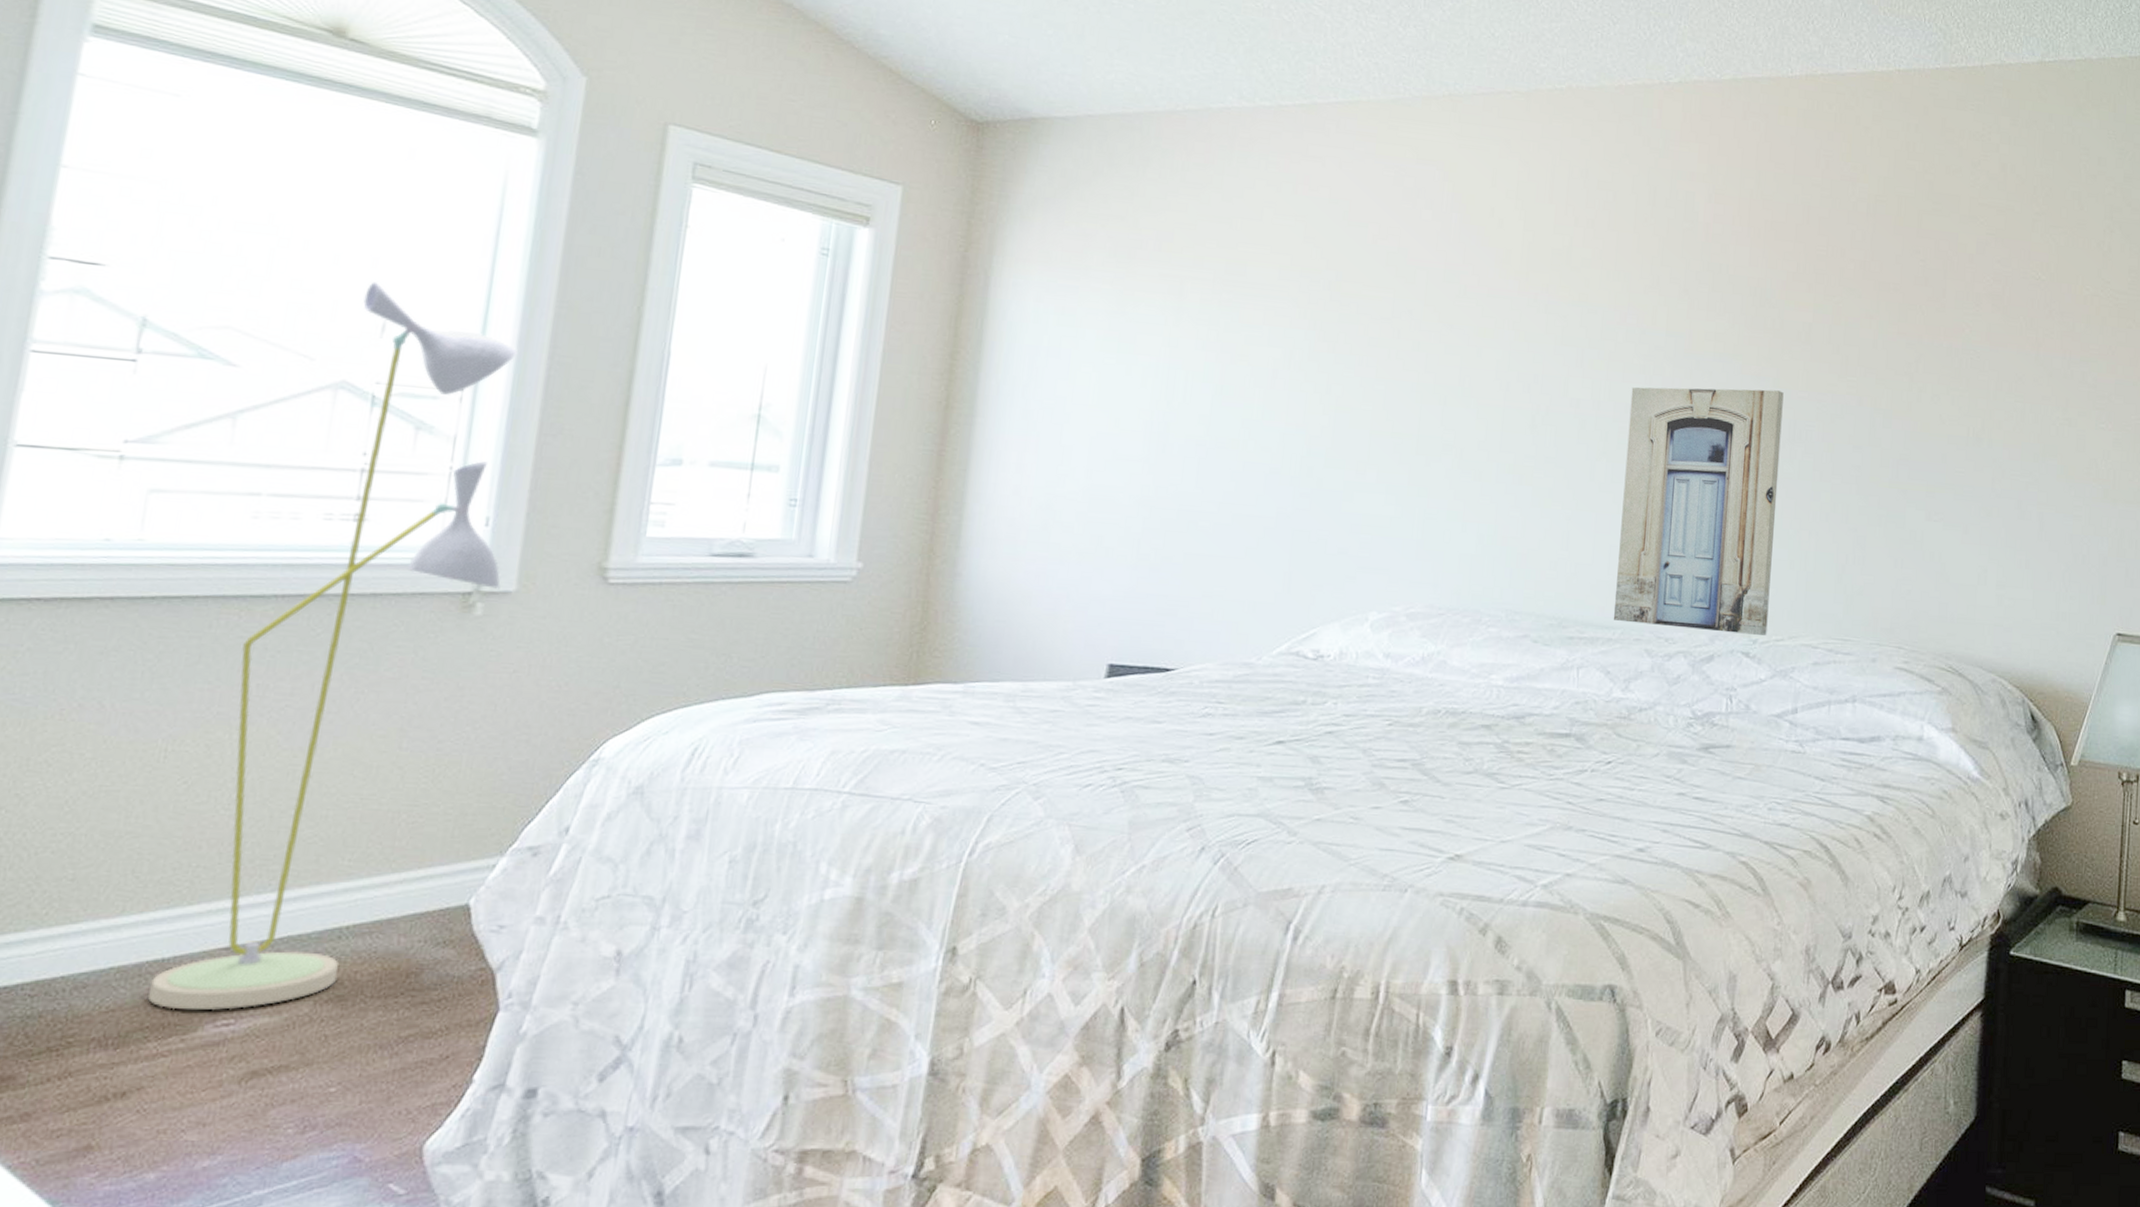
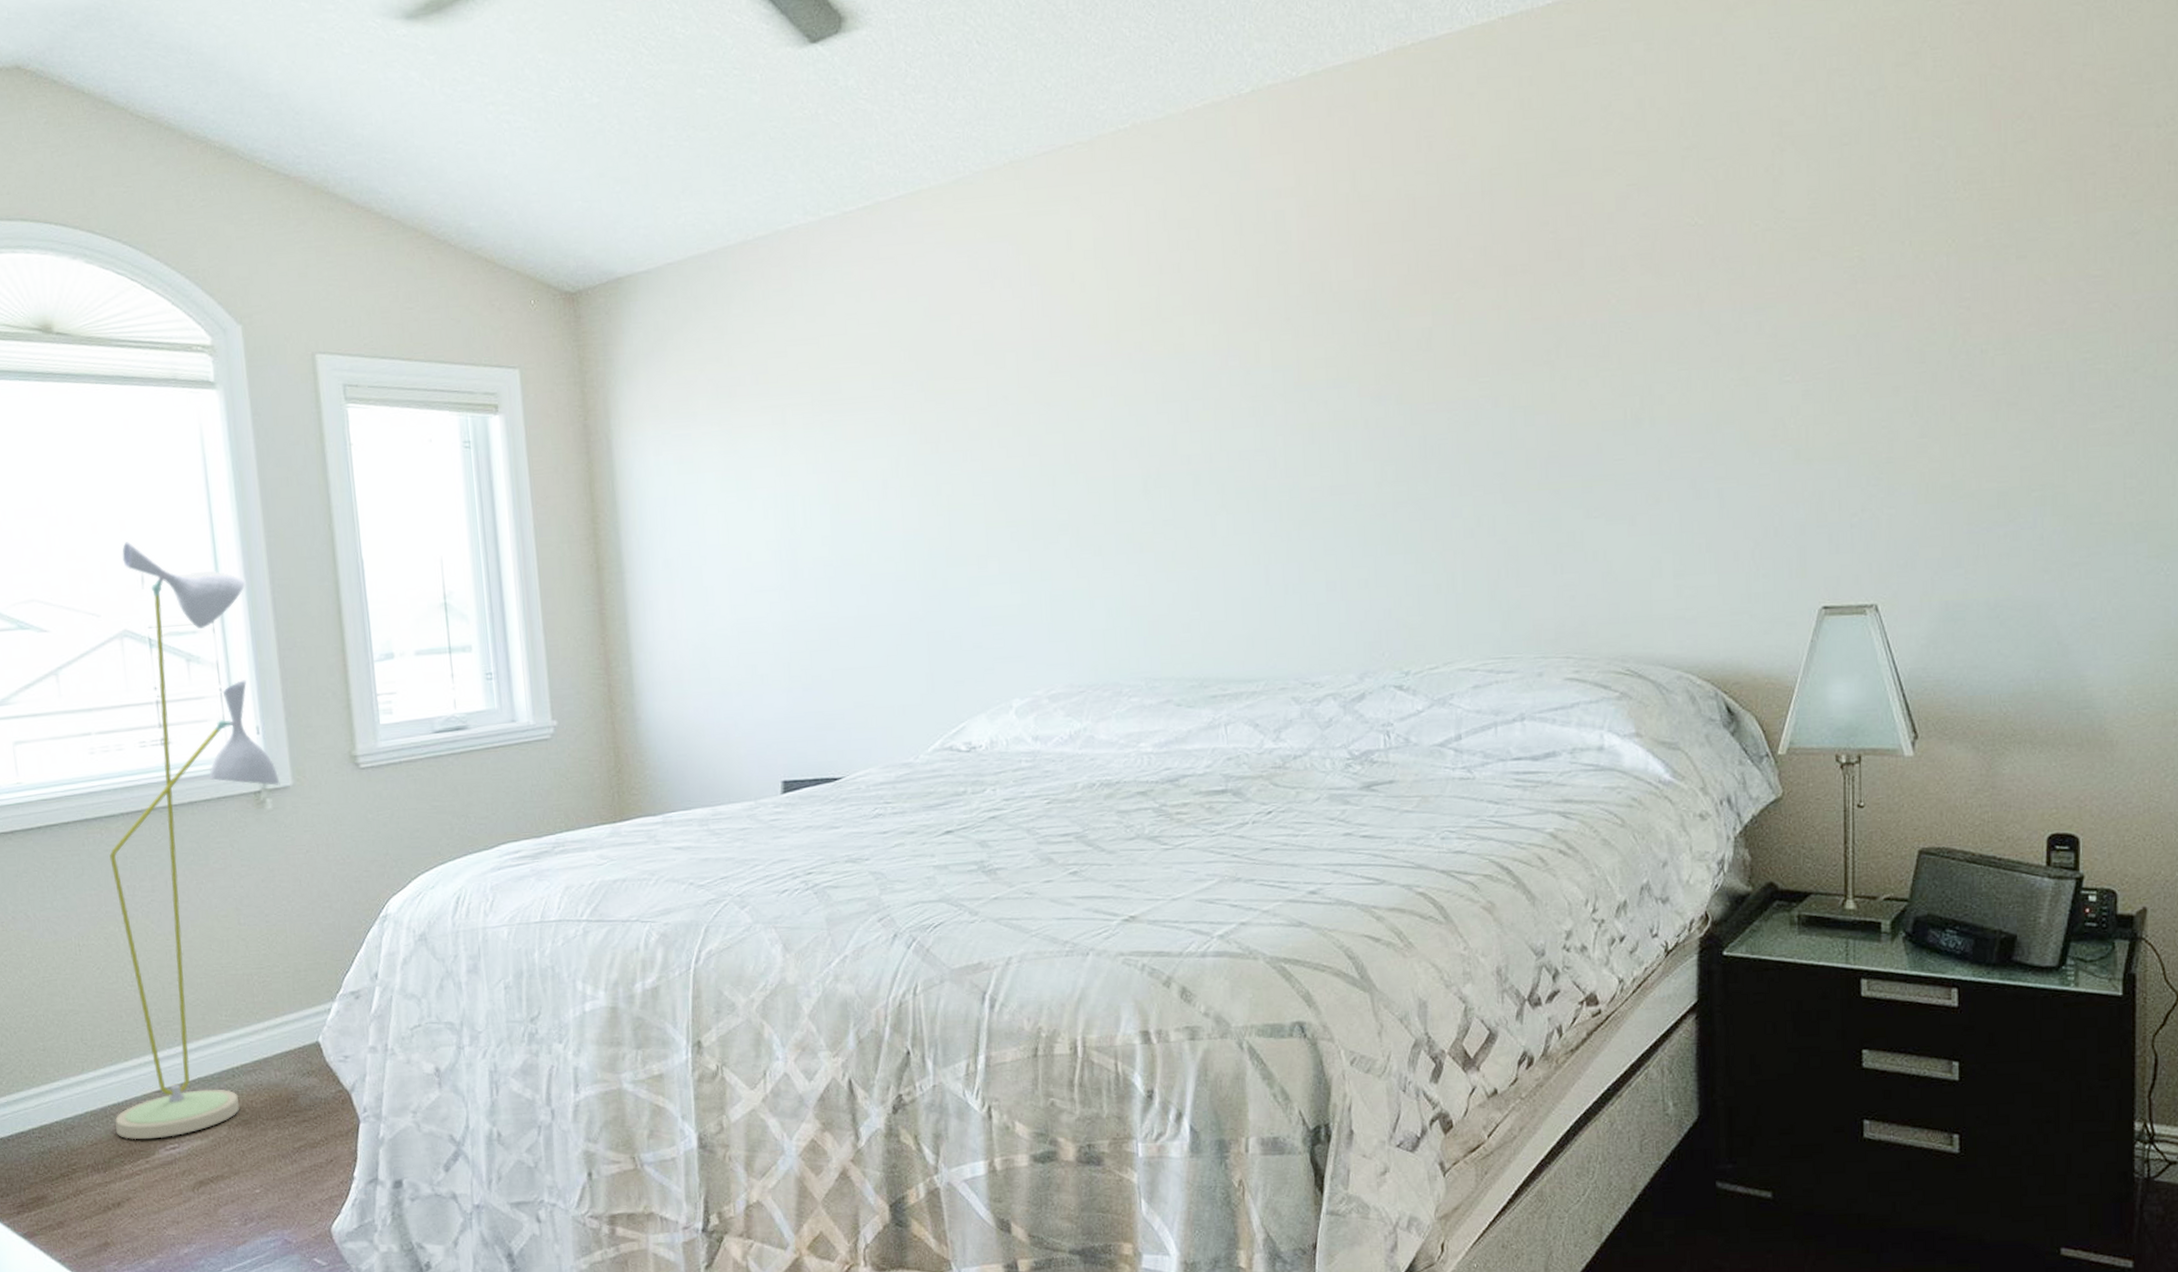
wall art: present [1613,387,1784,635] -> none [1243,407,1419,674]

